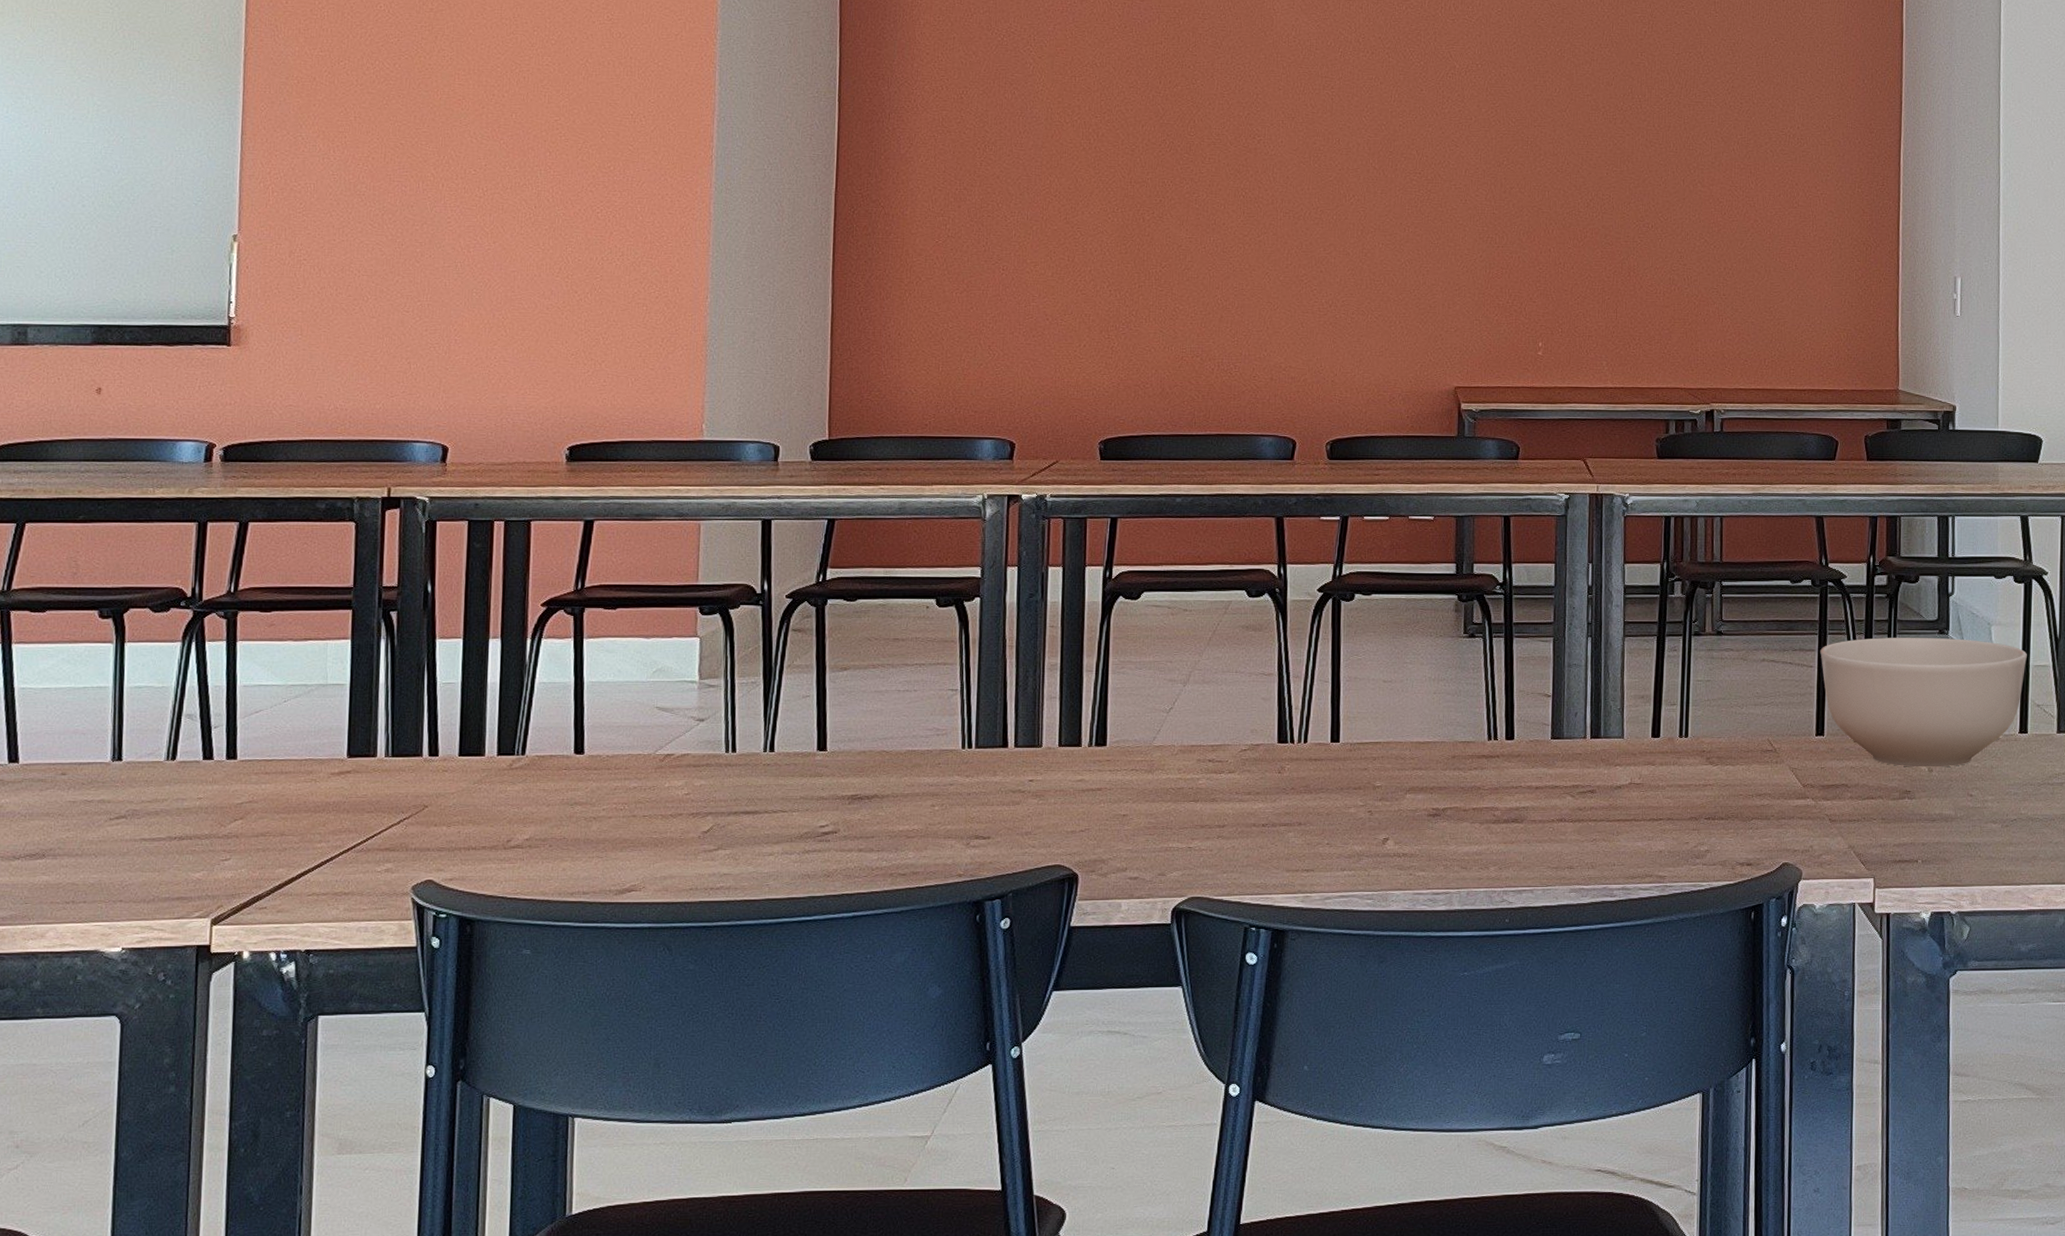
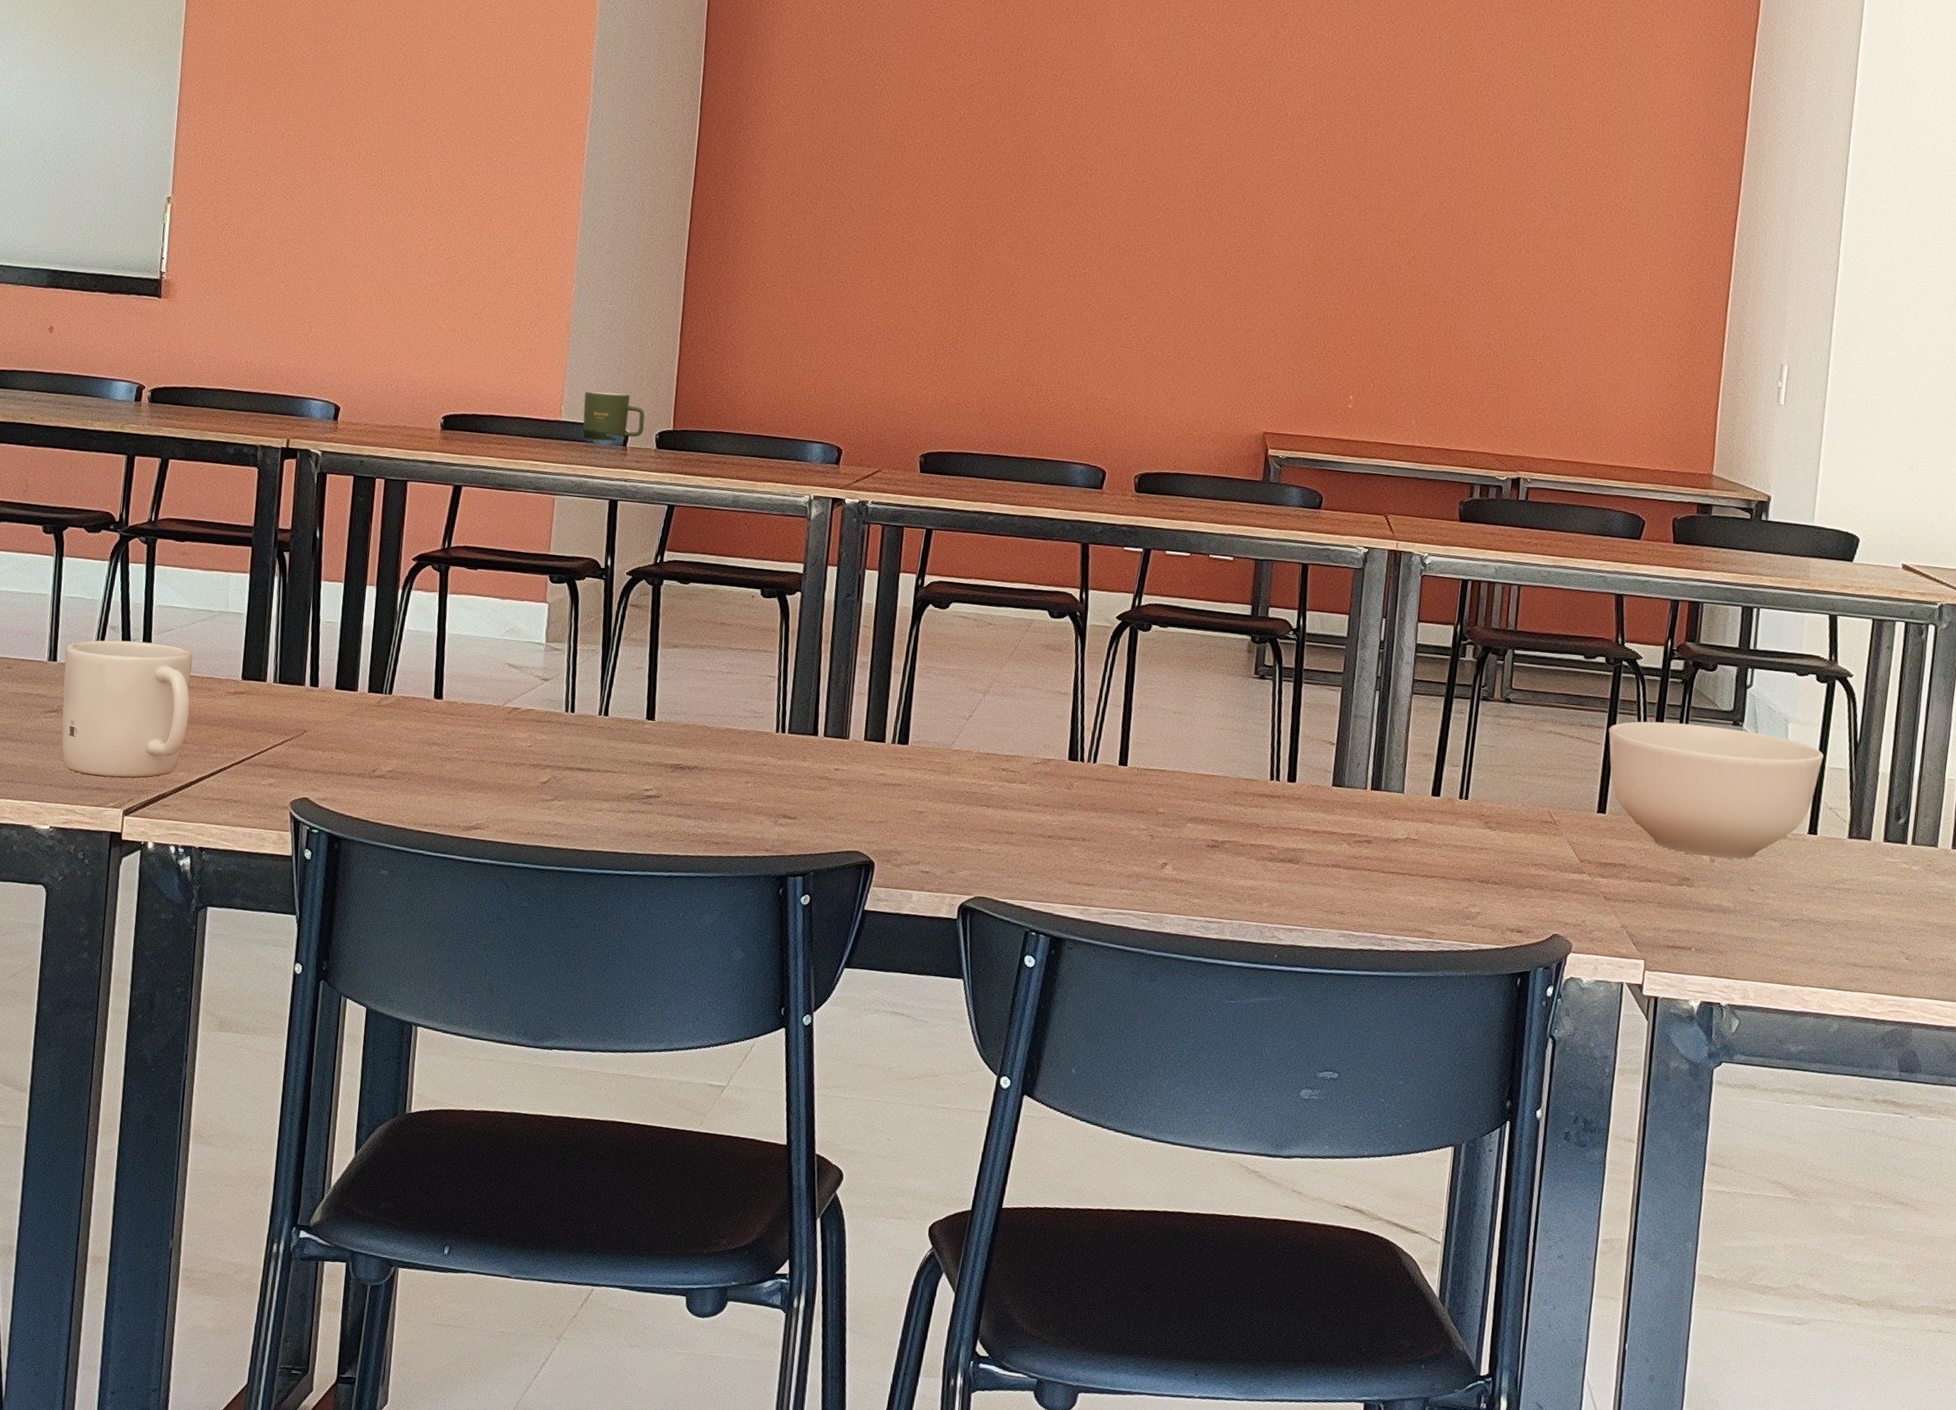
mug: none [131,728,288,885] -> present [61,640,193,778]
mug: none [727,405,796,460] -> present [583,391,645,444]

